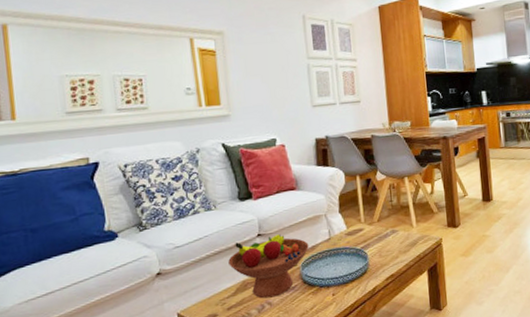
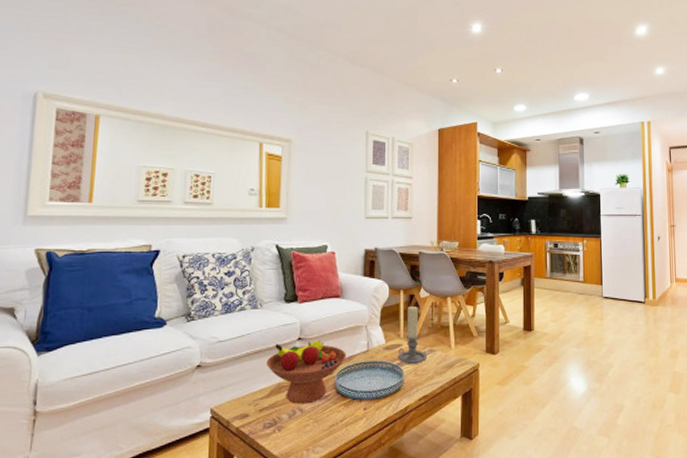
candle holder: none [360,190,391,248] -> present [397,306,428,365]

